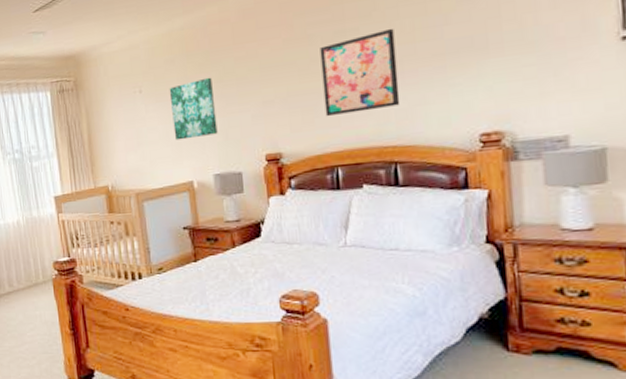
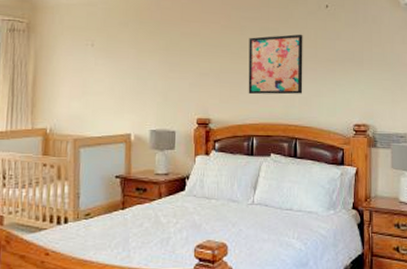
wall art: present [169,77,218,141] -> none [119,44,160,95]

